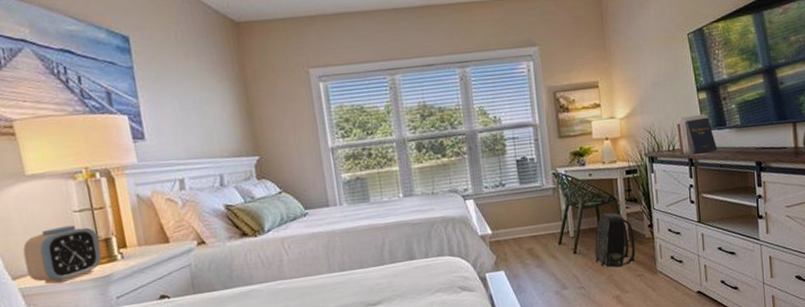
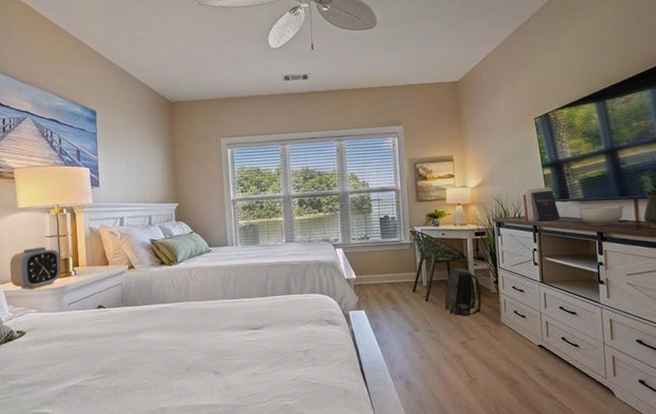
bowl: none [736,131,782,156] -> present [578,205,624,227]

